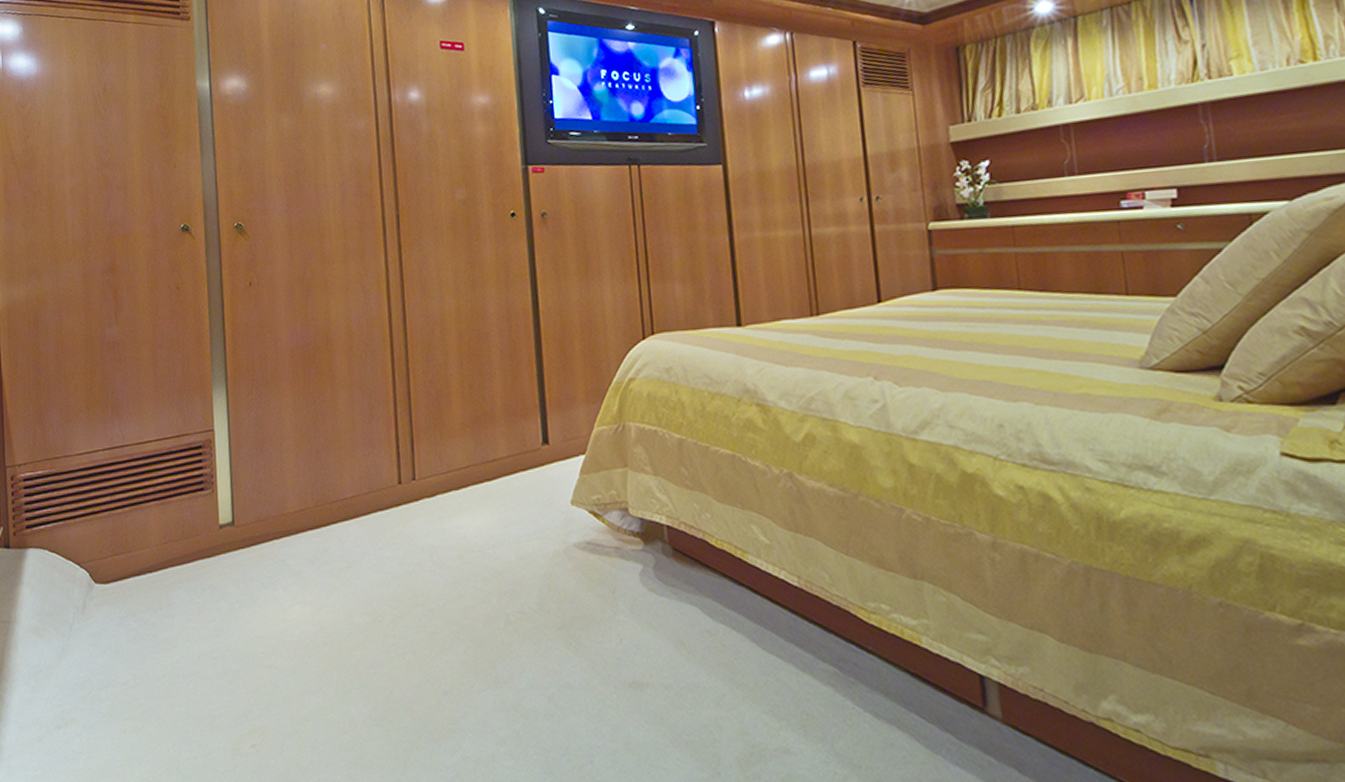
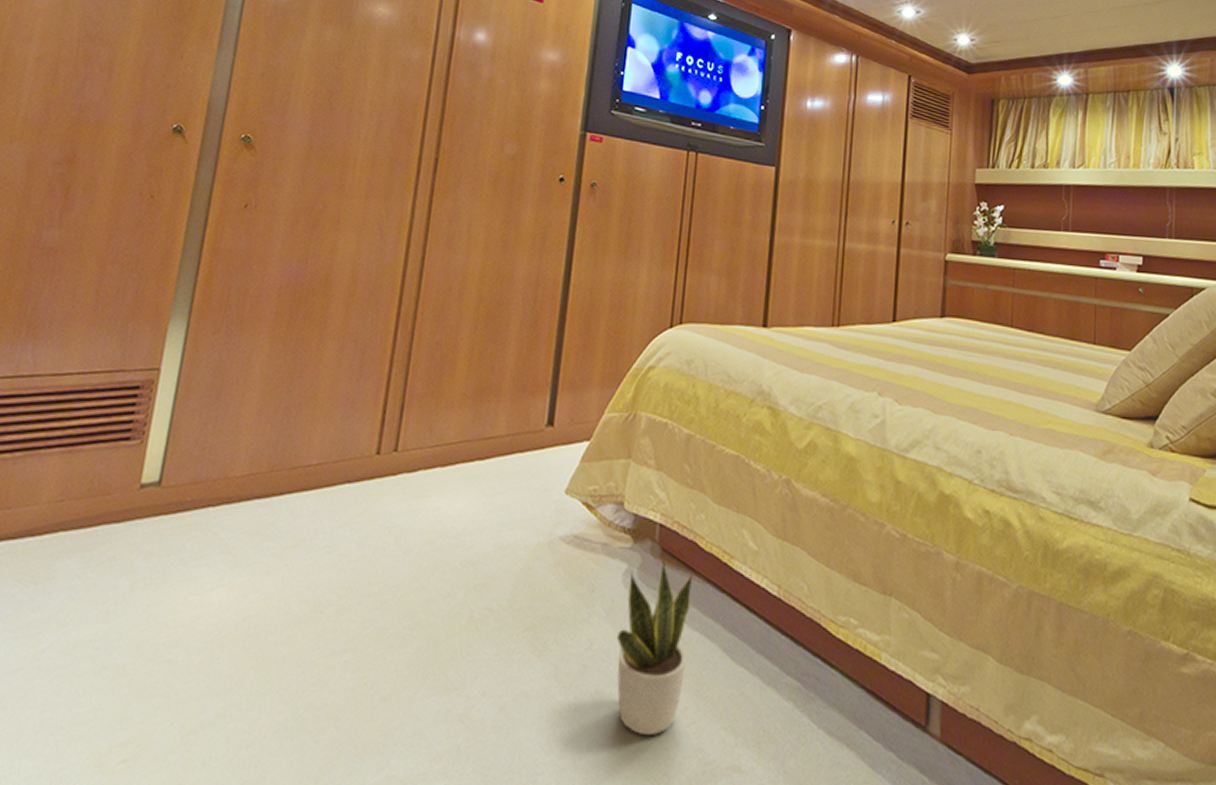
potted plant: none [643,560,717,721] -> present [616,561,694,736]

